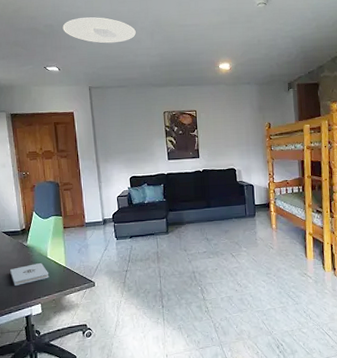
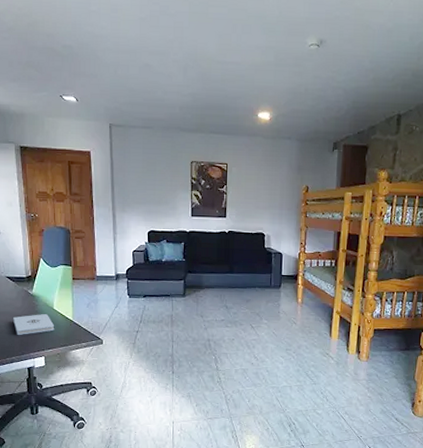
ceiling light: present [62,17,136,44] -> none [83,41,167,75]

